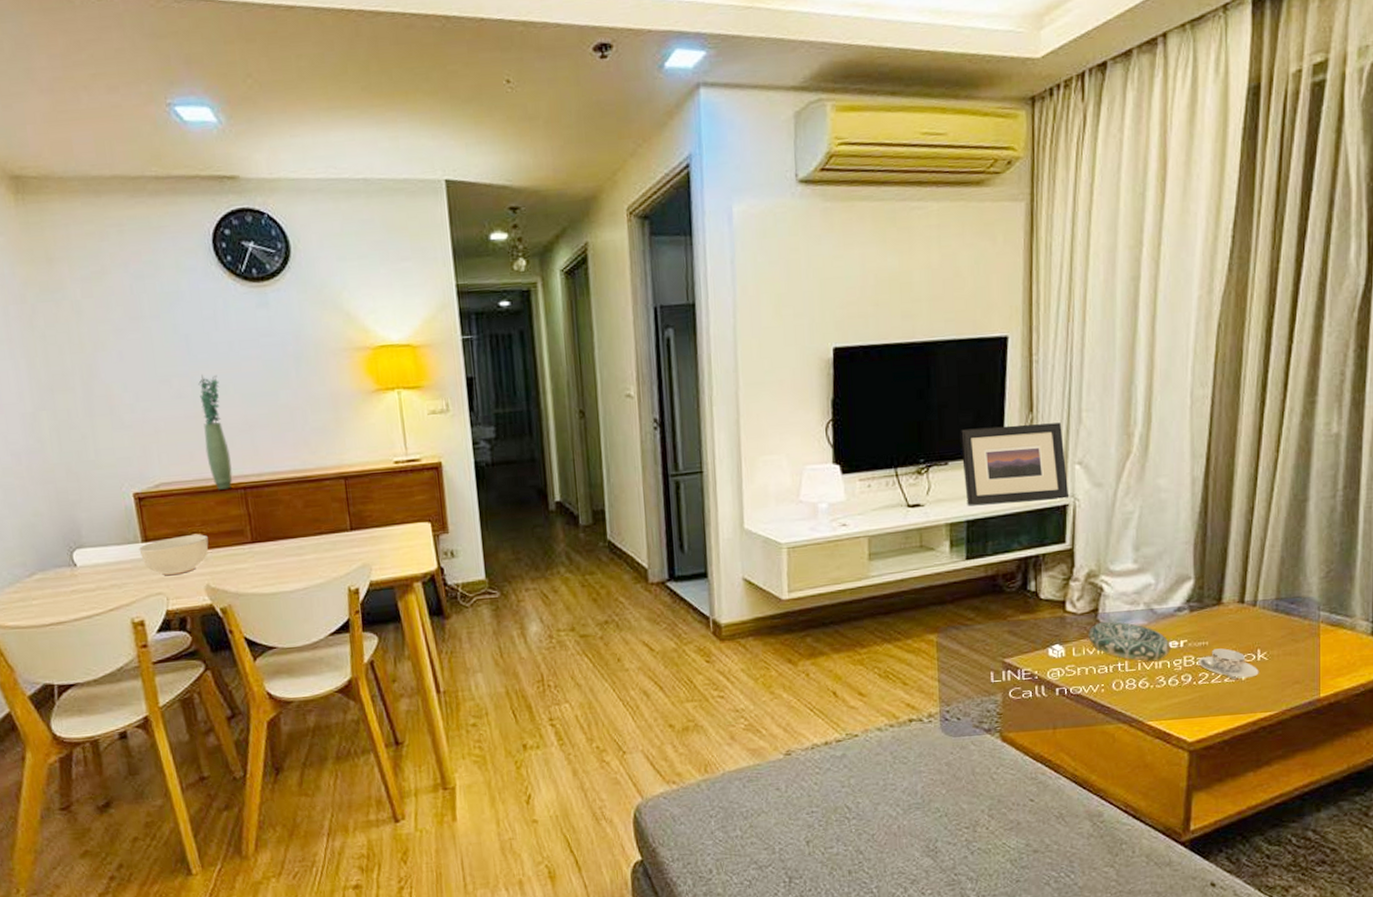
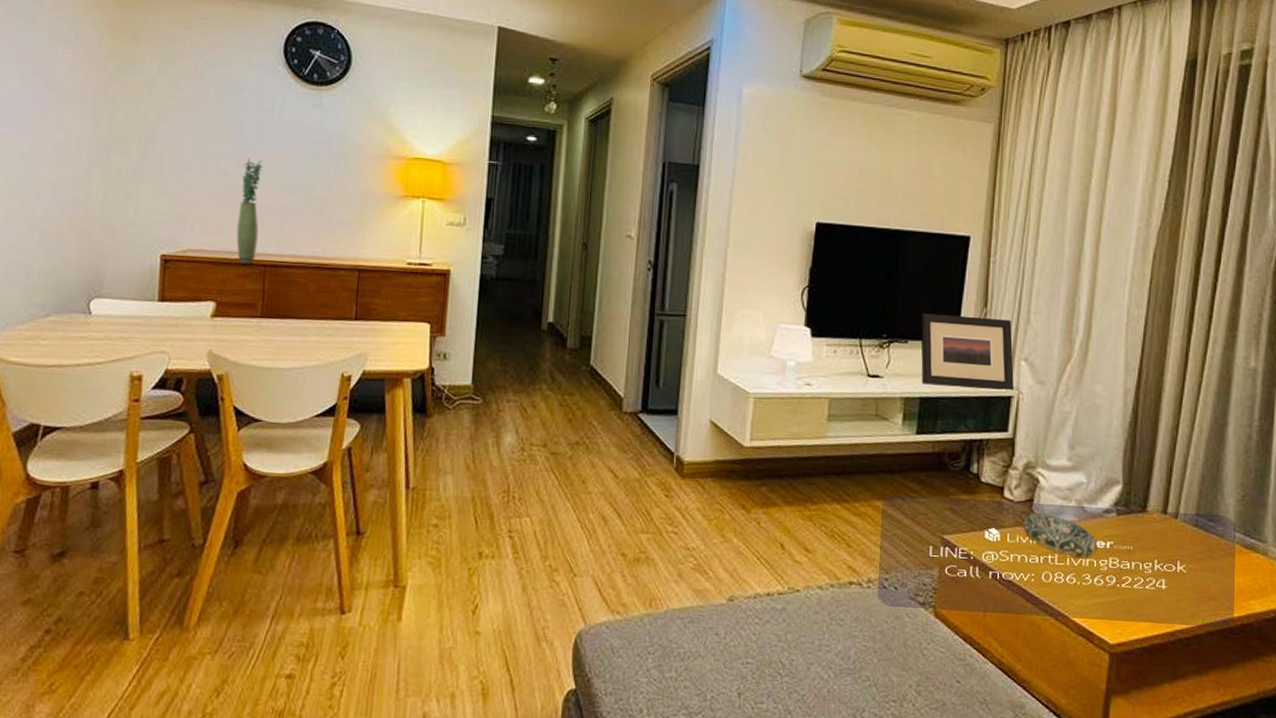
bowl: present [139,534,209,576] -> none [153,301,222,337]
teacup: present [1198,648,1259,680] -> none [1122,555,1178,588]

